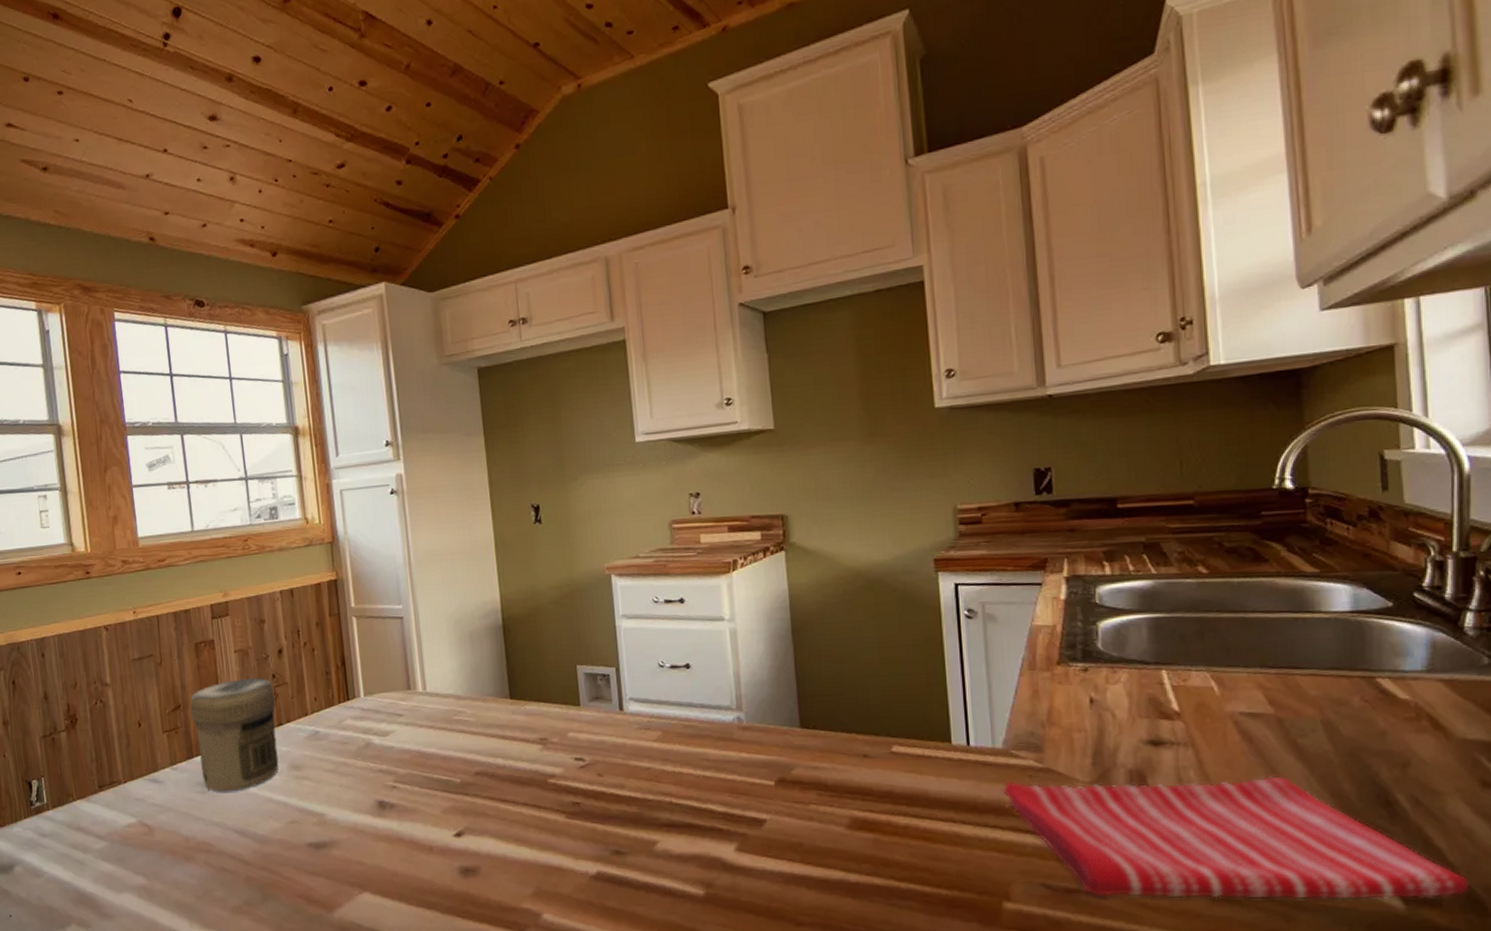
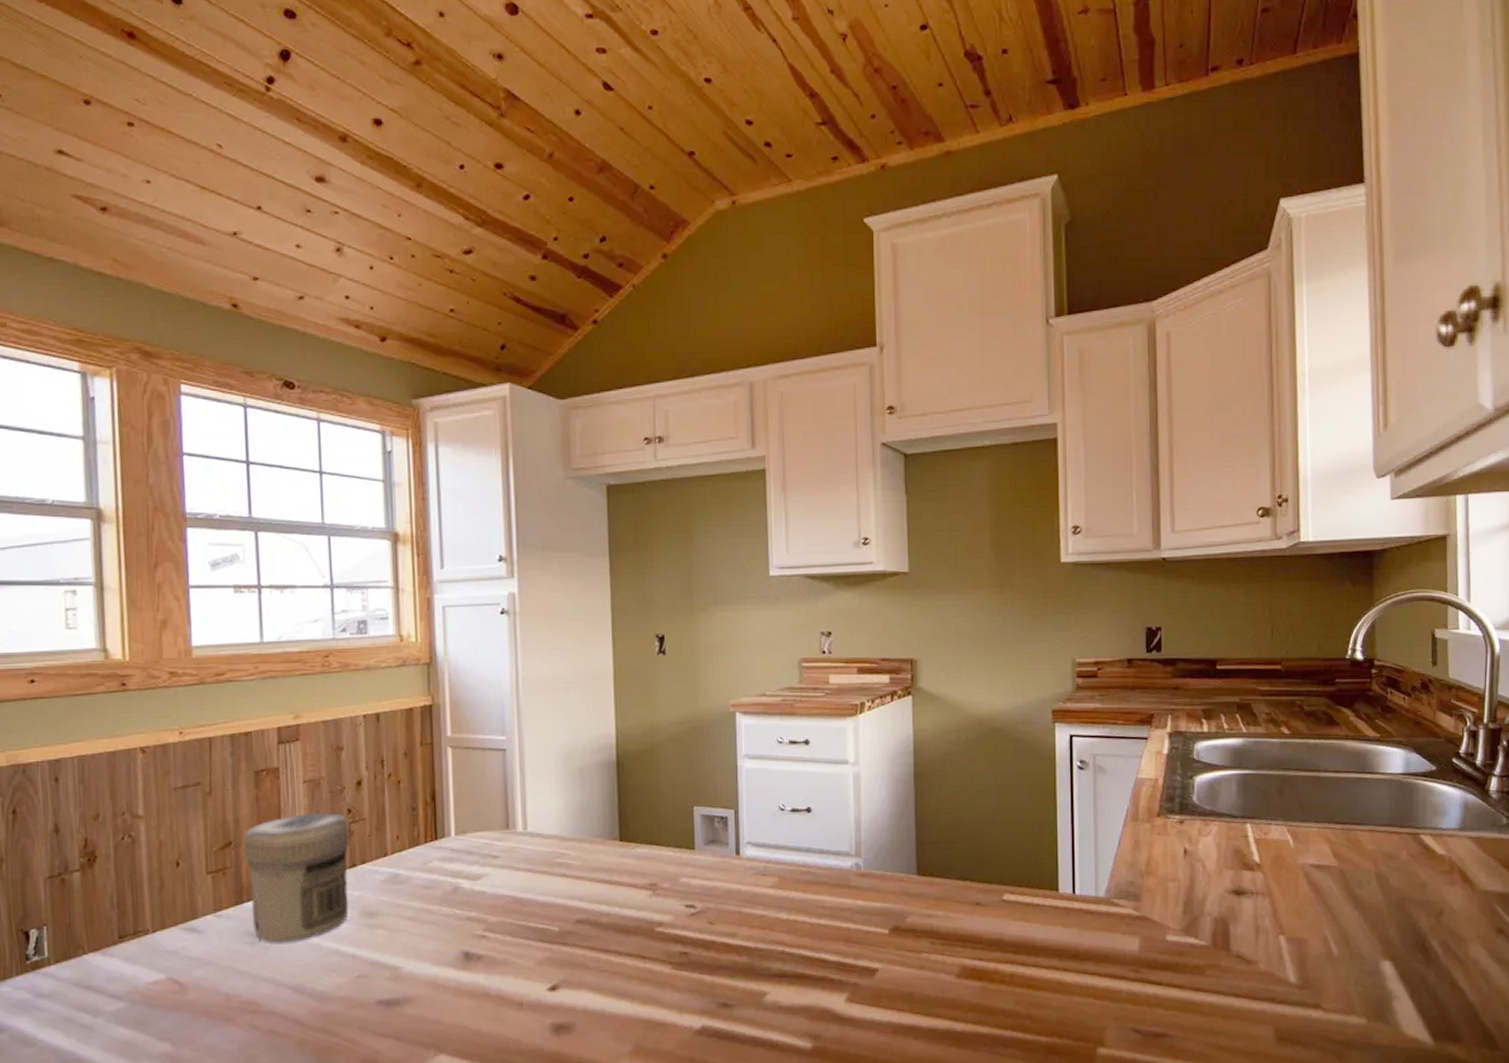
dish towel: present [1001,774,1471,901] -> none [1102,922,1485,1041]

